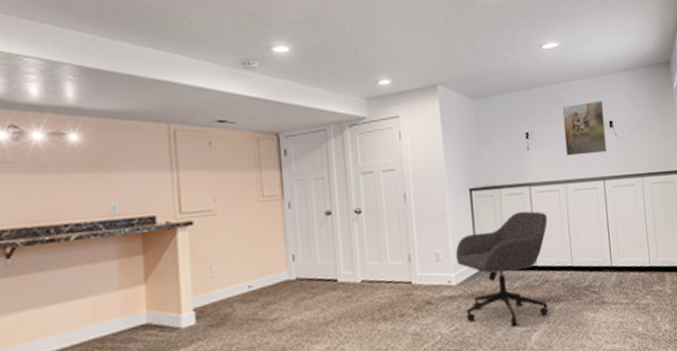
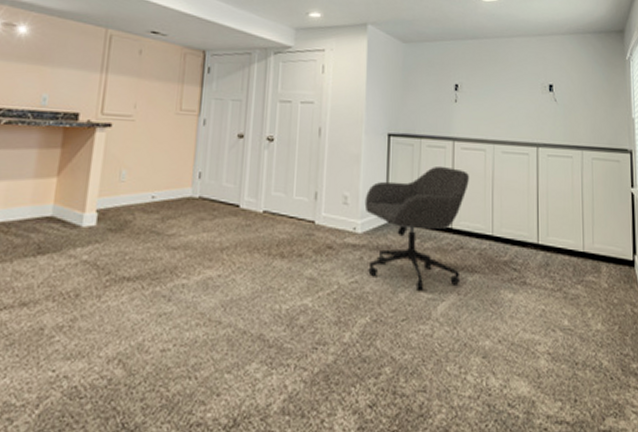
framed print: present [562,100,608,156] -> none [497,61,544,118]

